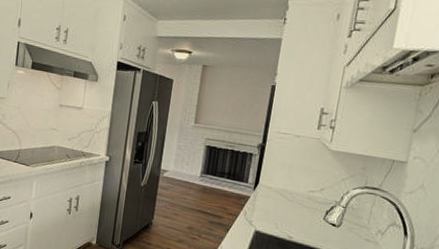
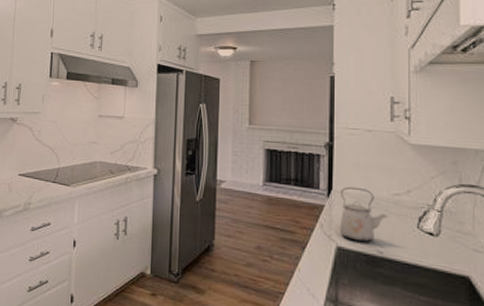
kettle: none [259,182,301,228] -> present [339,186,388,242]

